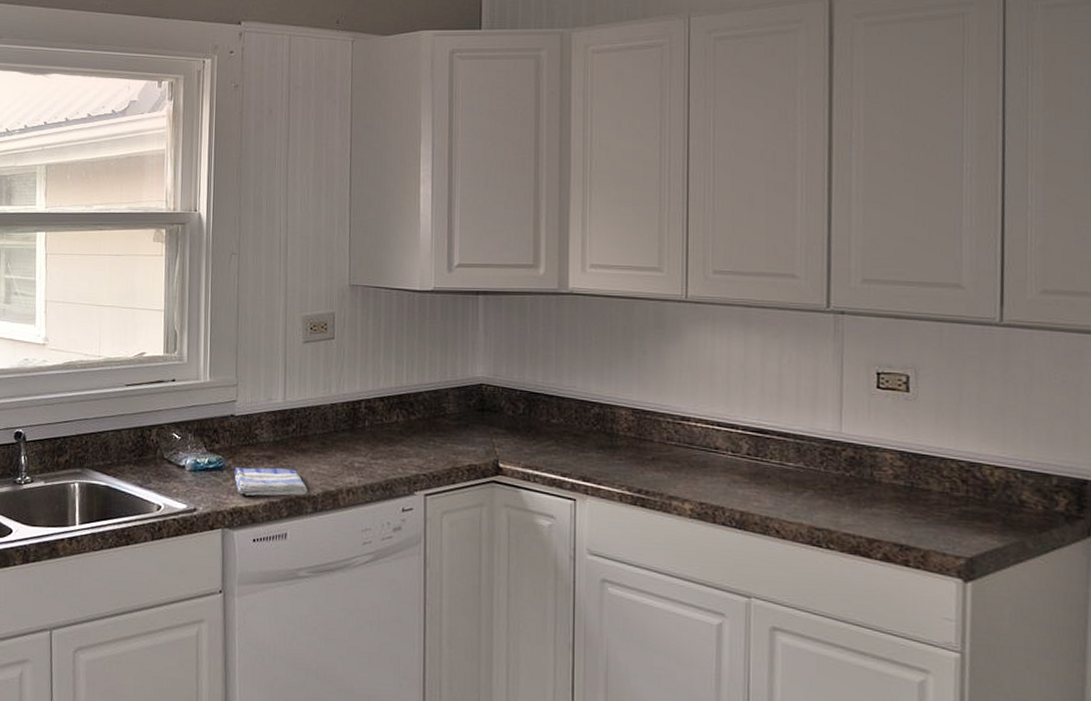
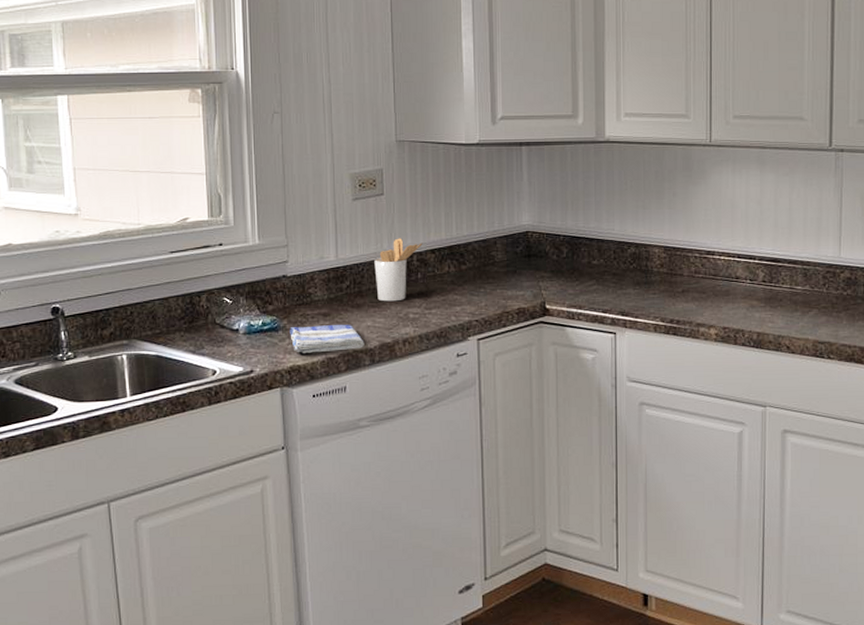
utensil holder: none [321,383,372,449] -> present [374,238,423,302]

